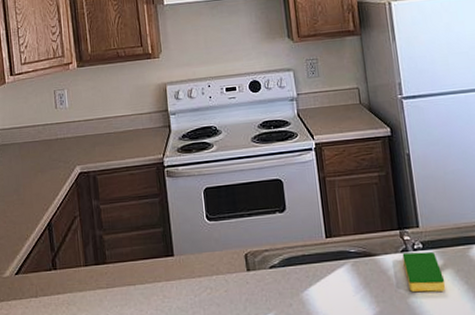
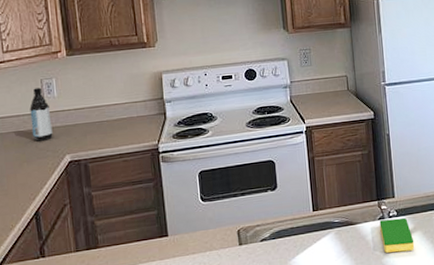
water bottle: none [44,98,65,152] -> present [30,87,53,141]

